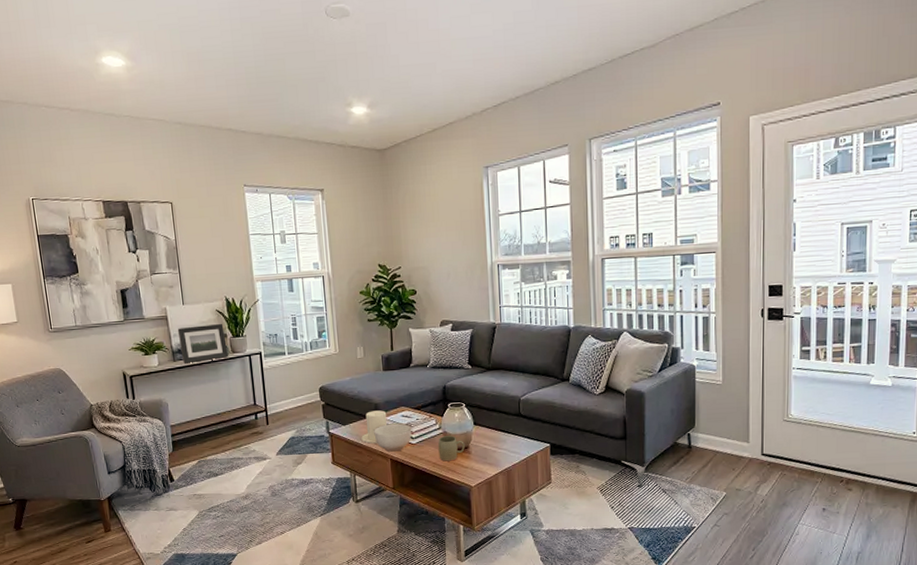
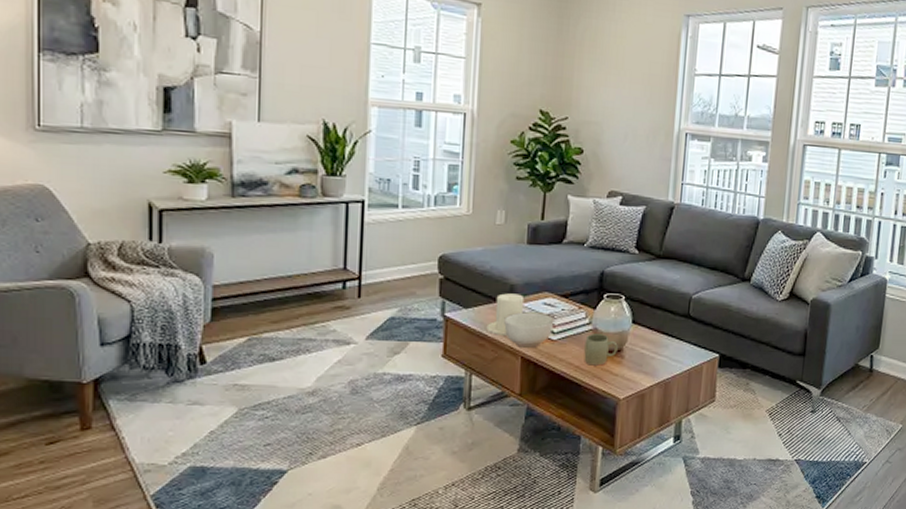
picture frame: present [177,323,229,364] -> none [244,152,317,203]

